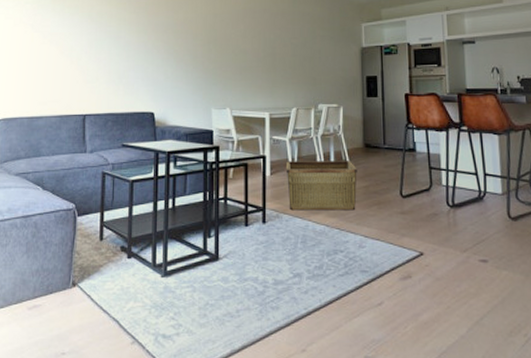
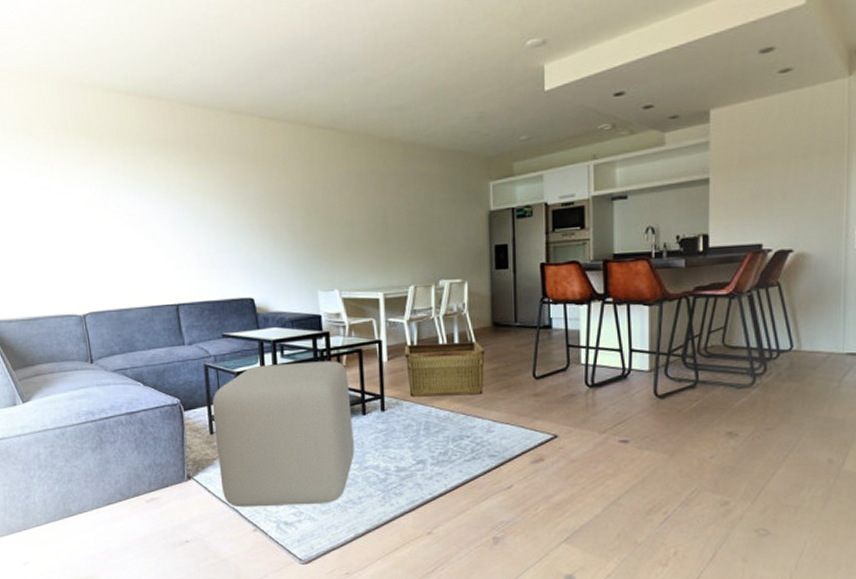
pouf: none [104,173,235,318] -> present [212,361,355,507]

